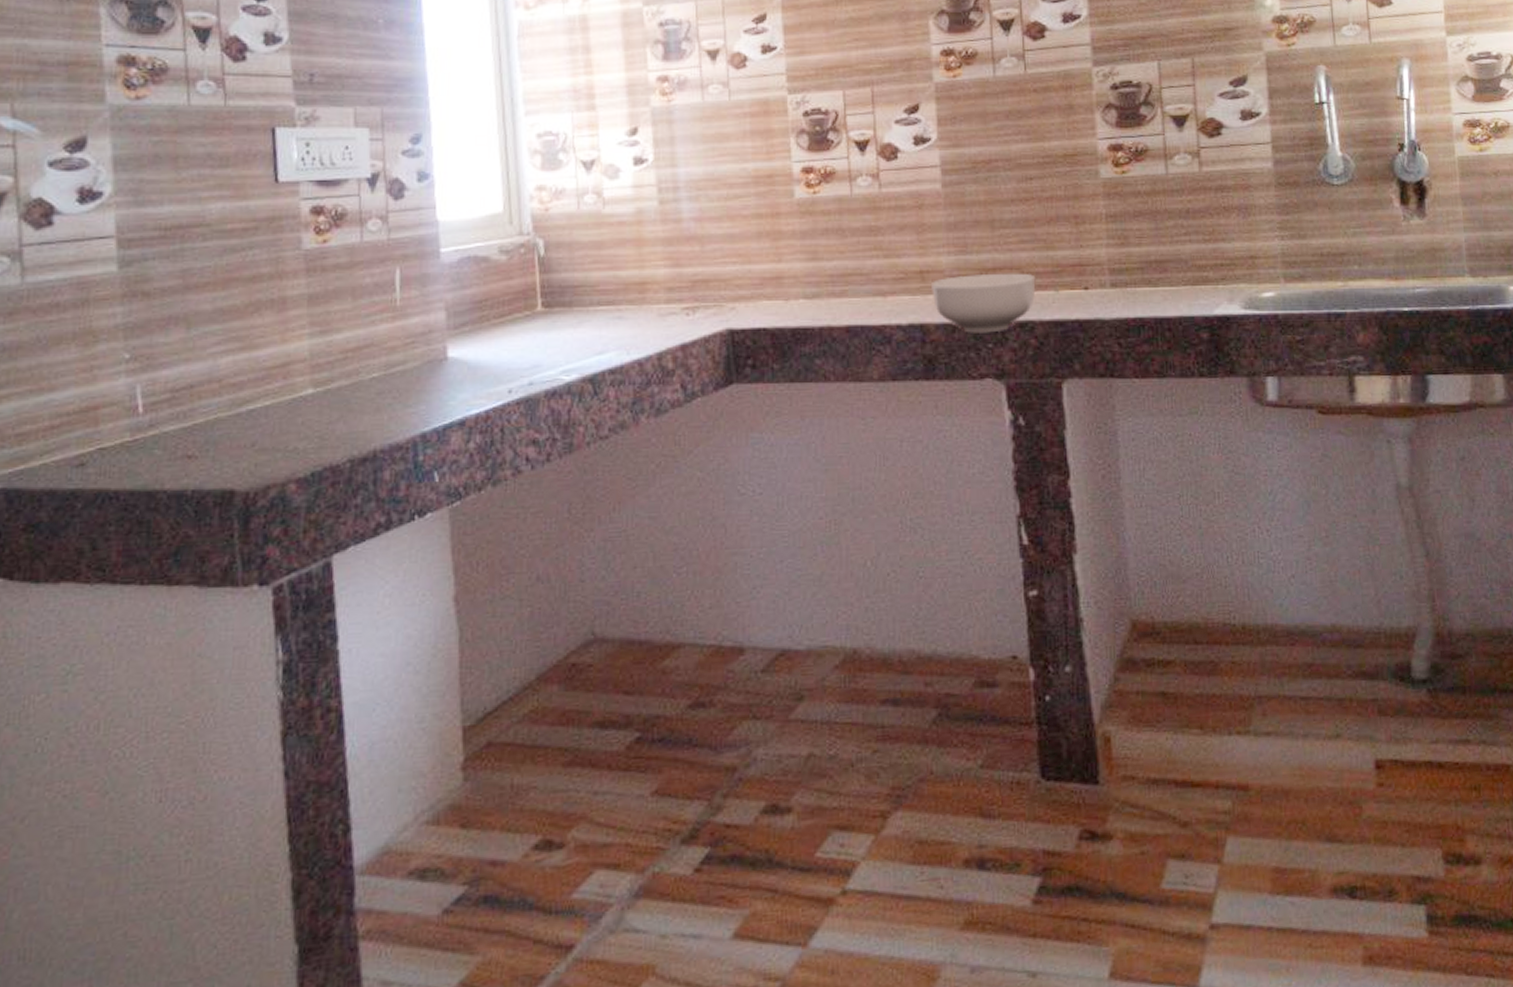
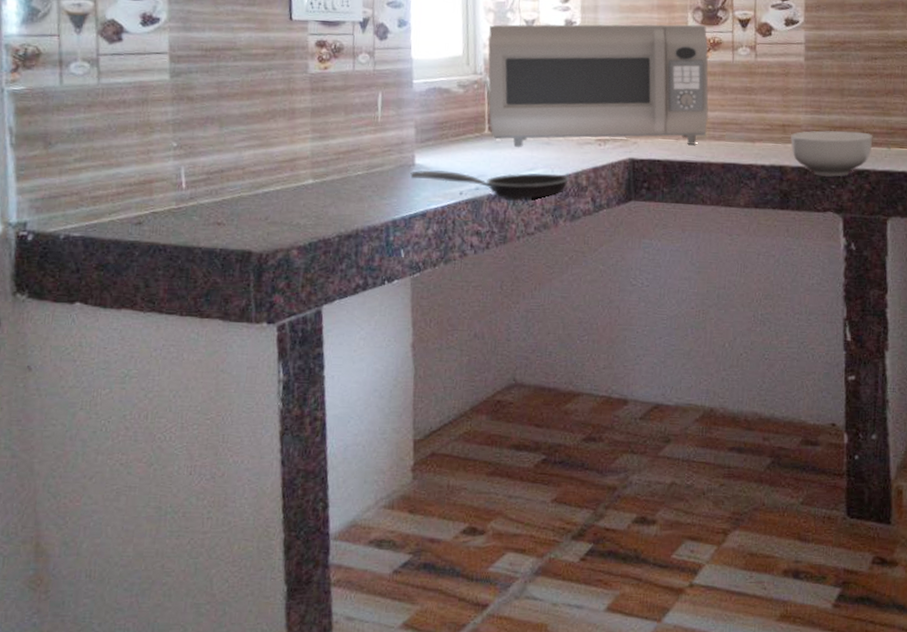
frying pan: none [442,356,652,394] -> present [410,170,570,200]
microwave: none [536,152,824,327] -> present [488,24,709,148]

